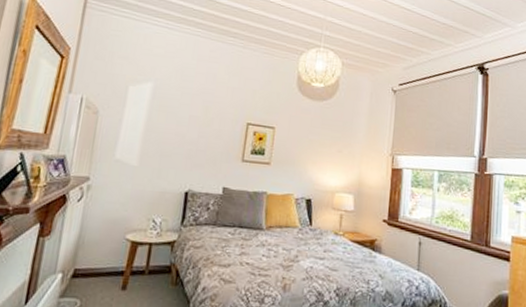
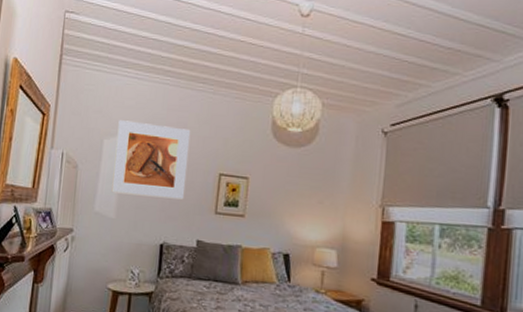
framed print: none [135,67,221,148] -> present [111,120,191,200]

